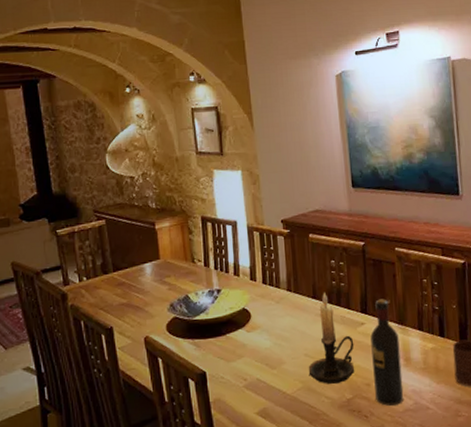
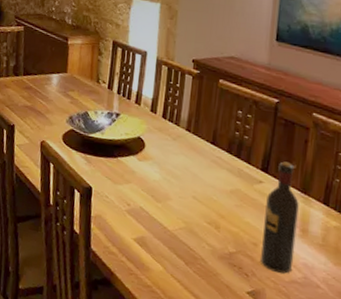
candle holder: present [308,293,355,384] -> none [193,141,248,235]

